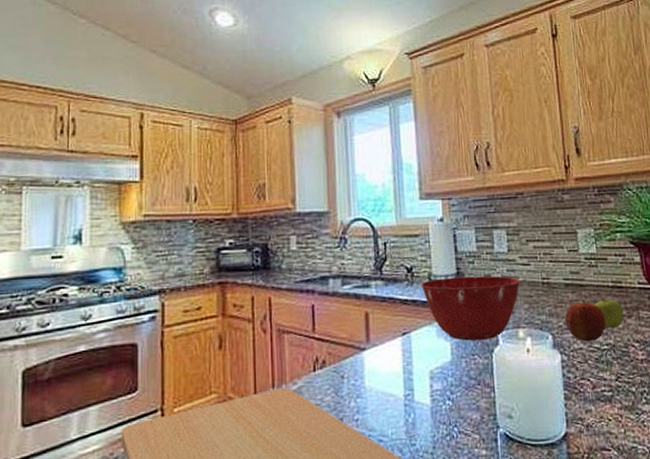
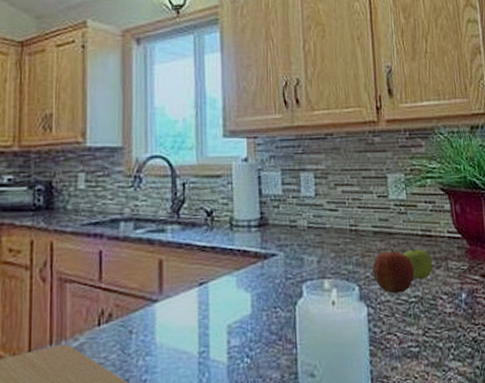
mixing bowl: present [420,275,521,341] -> none [221,221,328,292]

